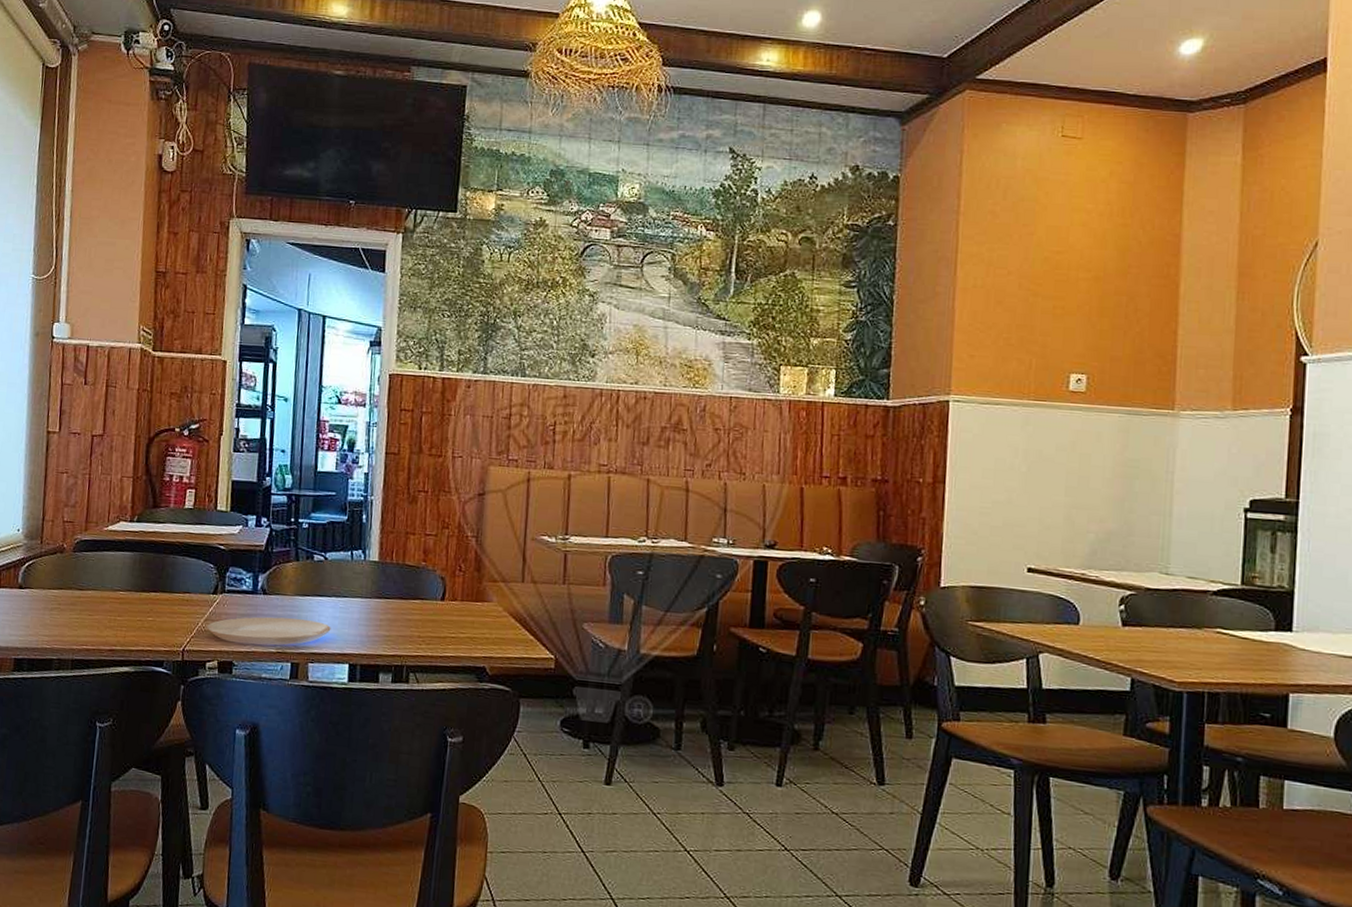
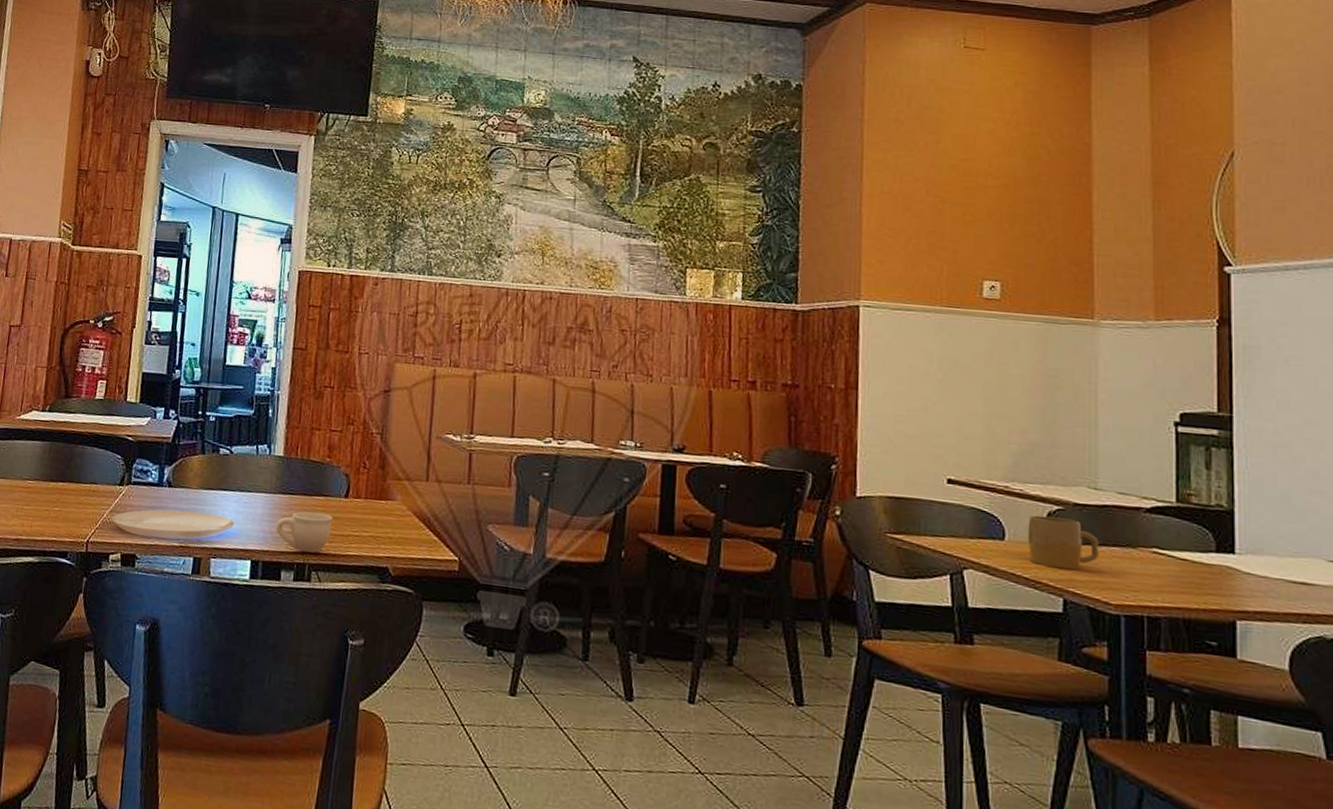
cup: none [372,615,430,656] -> present [275,511,333,554]
mug: none [1100,600,1167,651] -> present [1027,515,1099,571]

